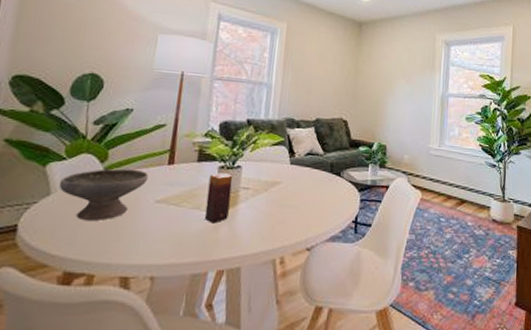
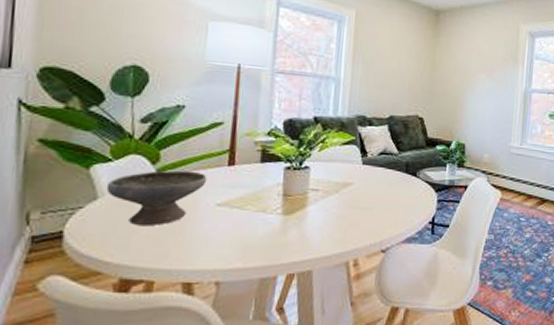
candle: present [204,173,233,224] -> none [271,174,301,227]

